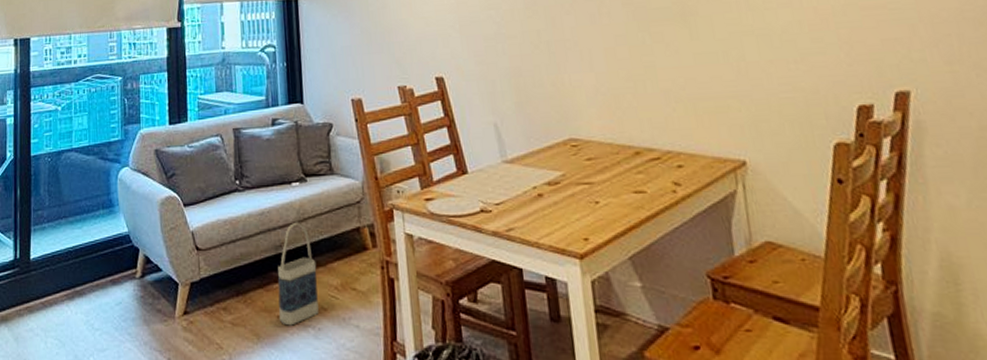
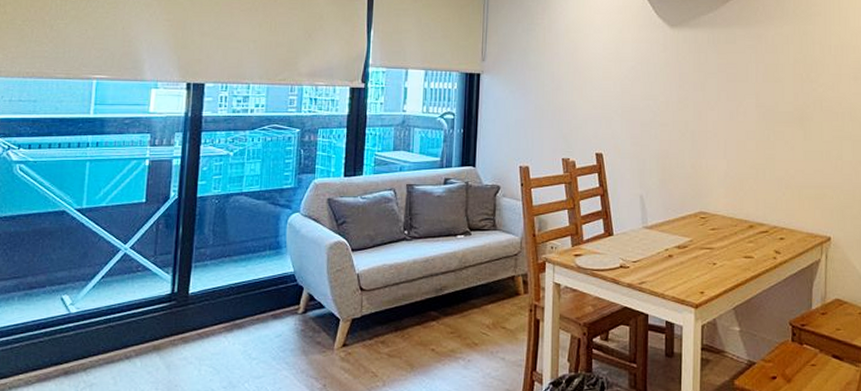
bag: present [277,222,319,326] -> none [432,269,472,358]

